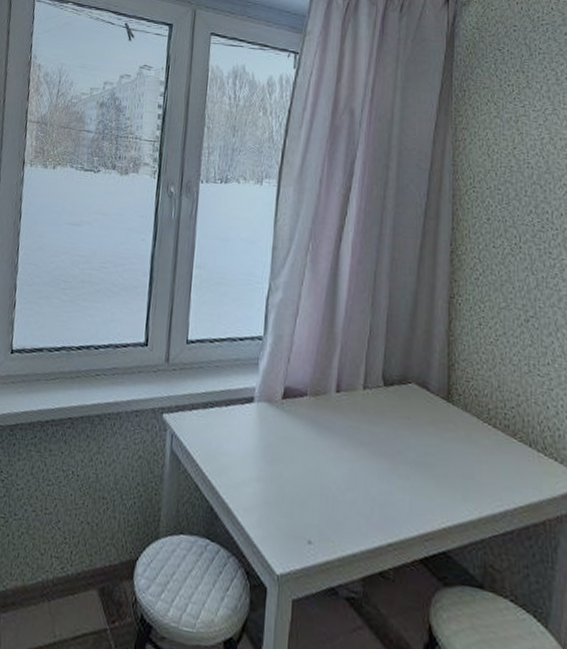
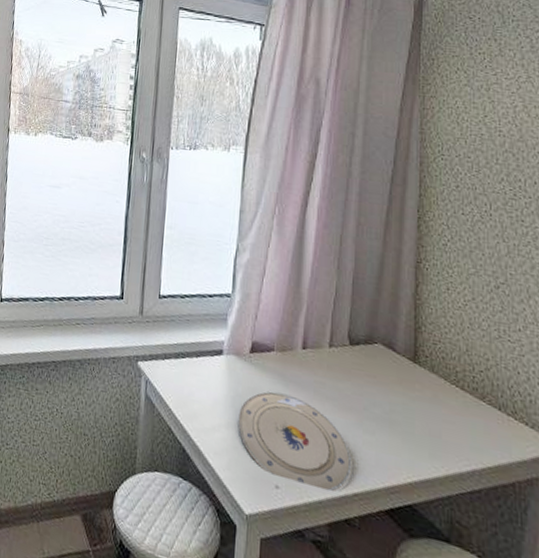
plate: none [269,440,388,544] -> present [238,392,354,493]

